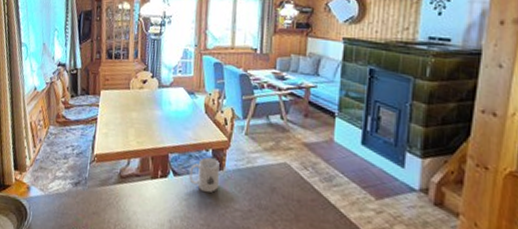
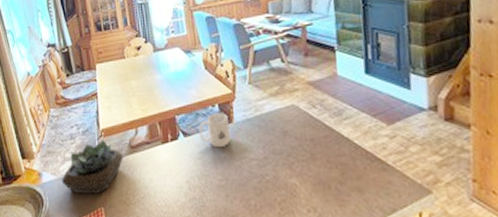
succulent plant: none [48,165,113,218] -> present [61,140,124,195]

